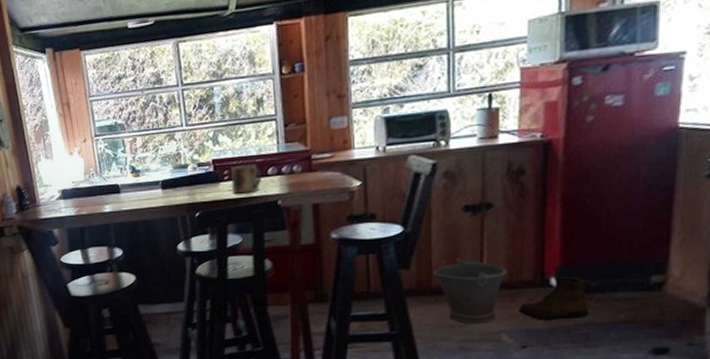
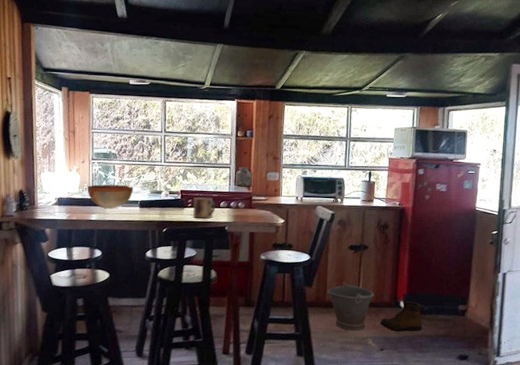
bowl: none [94,162,152,196] -> present [87,184,134,209]
jar: none [285,114,309,144] -> present [235,166,252,187]

